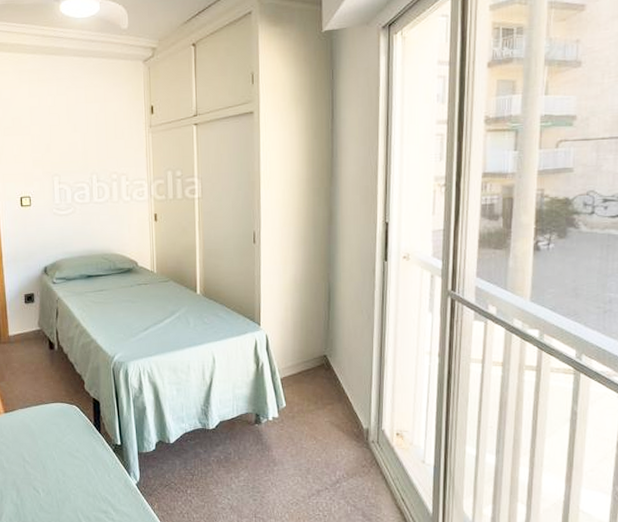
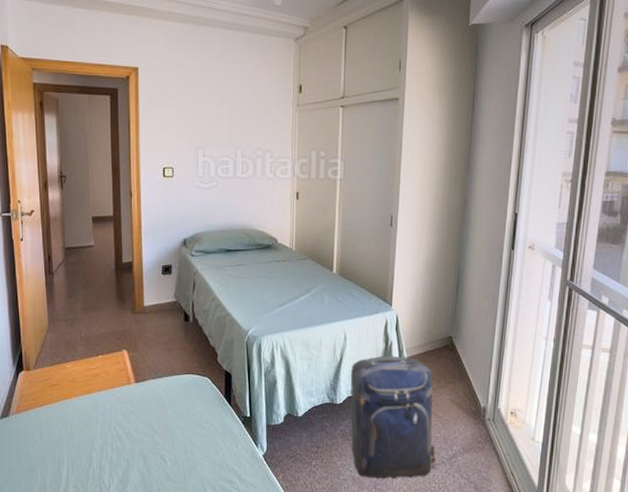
suitcase: none [221,377,319,507] -> present [350,356,436,479]

